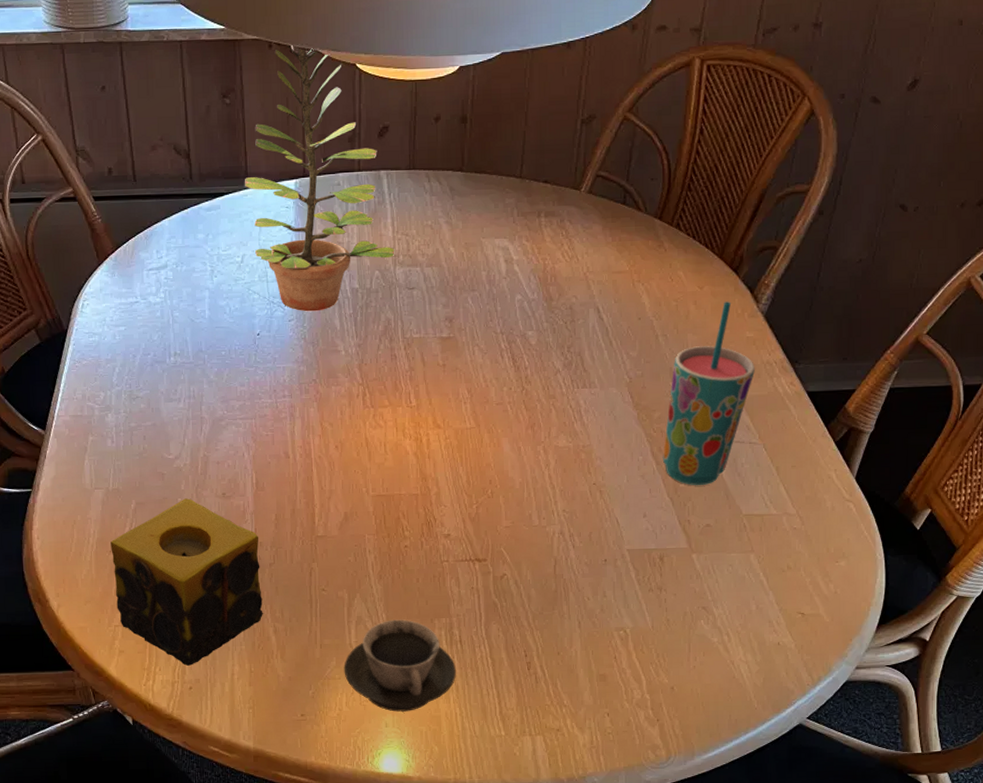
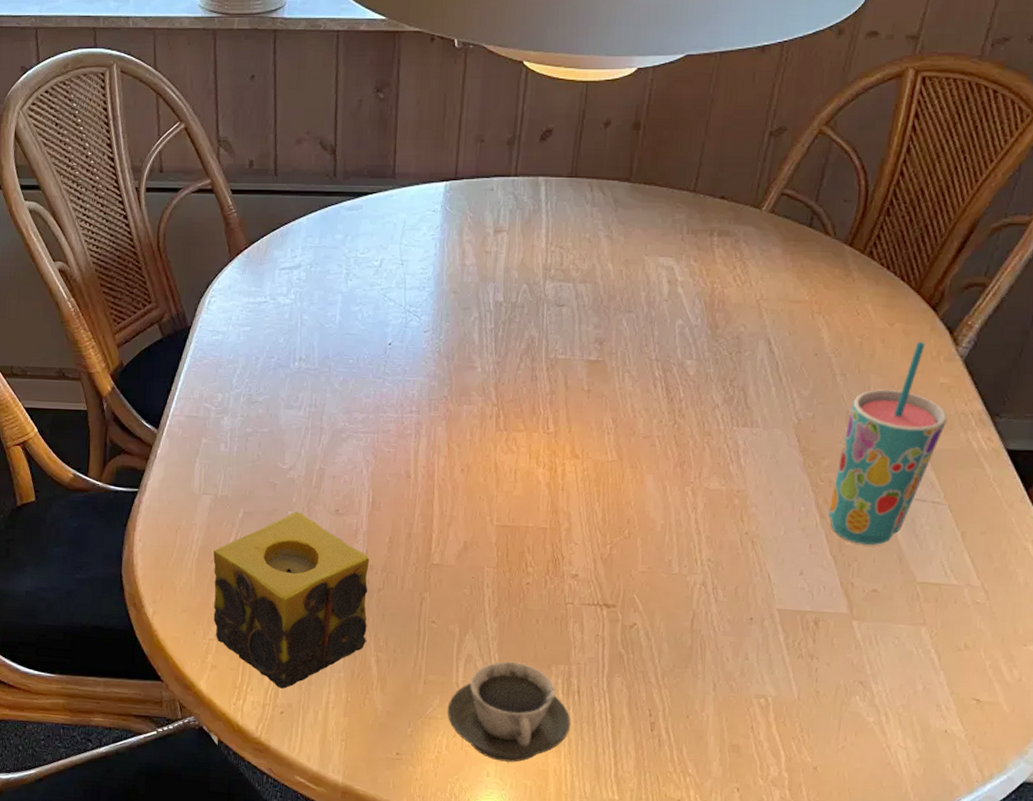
plant: present [245,43,395,312] -> none [391,37,547,324]

